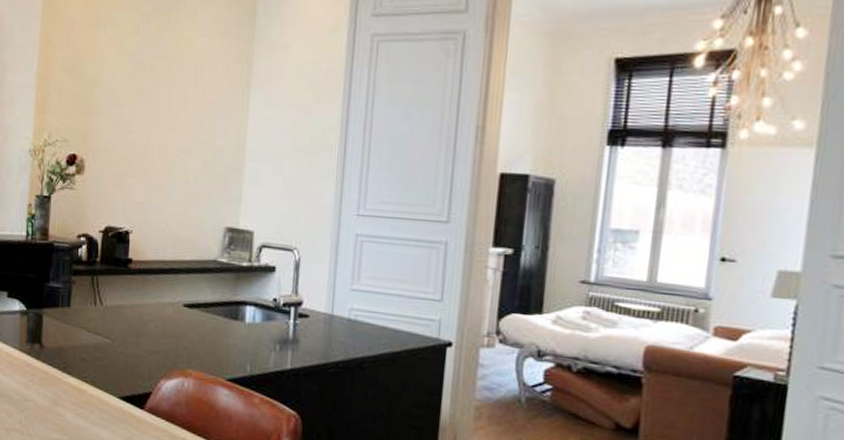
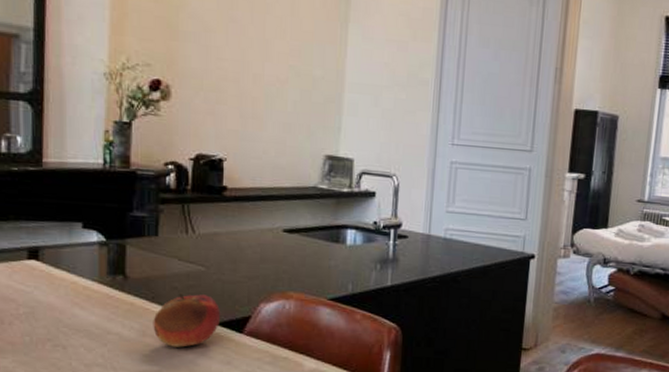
fruit: none [63,365,124,420] -> present [153,293,221,347]

